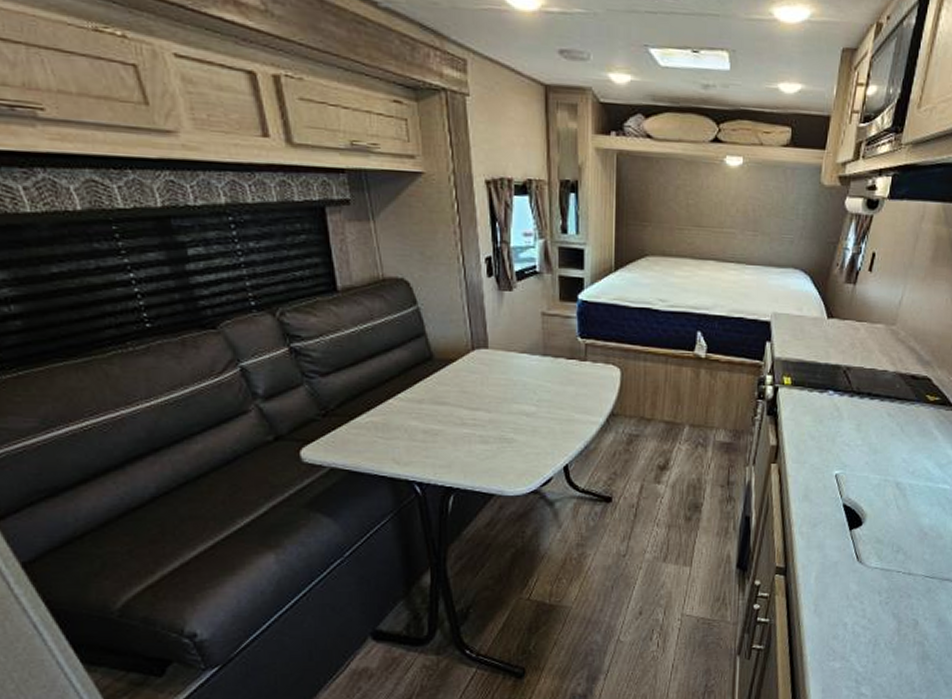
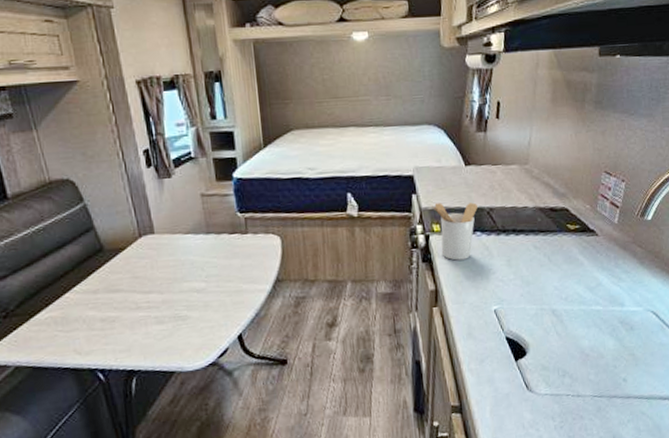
utensil holder: none [784,354,834,418] -> present [430,202,478,261]

